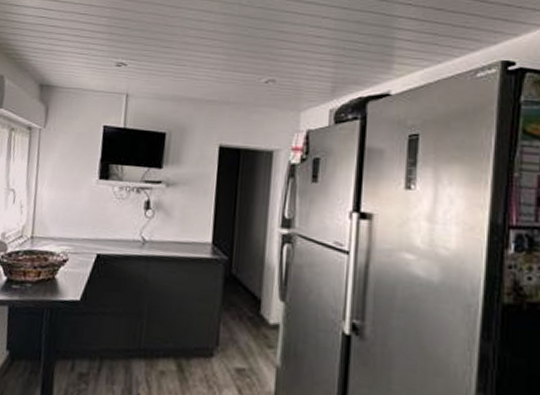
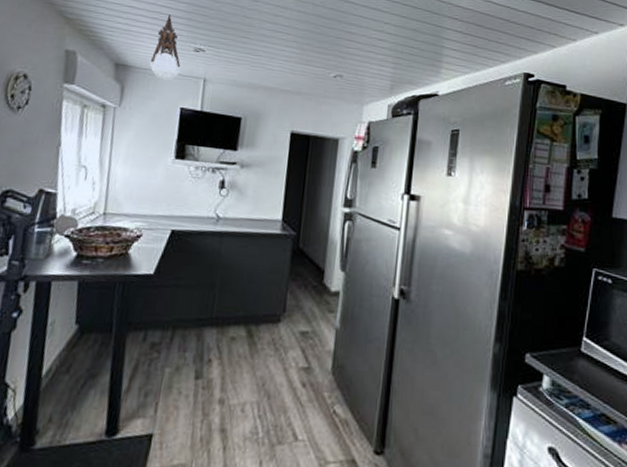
pendant lamp: none [72,30,103,98] -> present [149,14,181,81]

